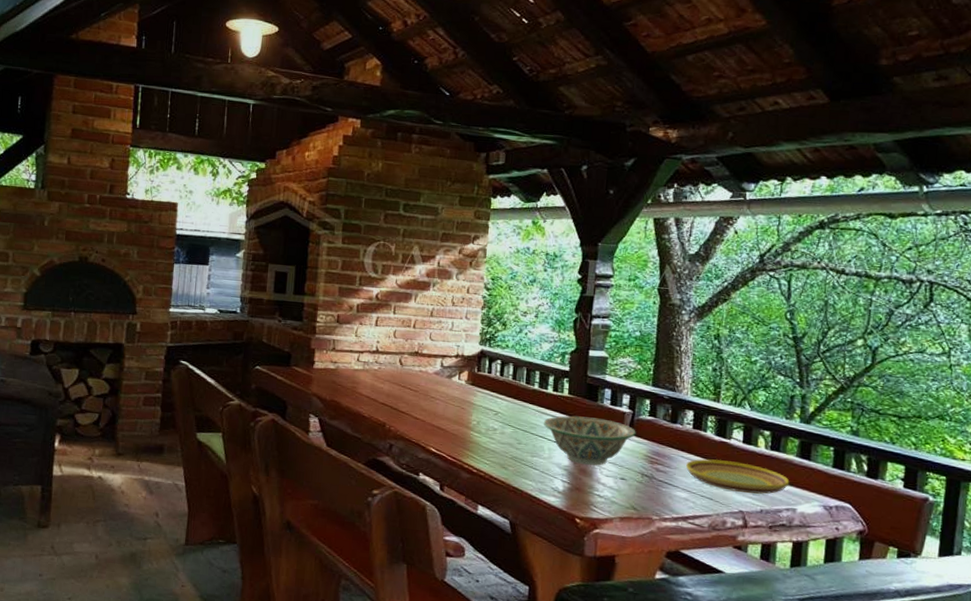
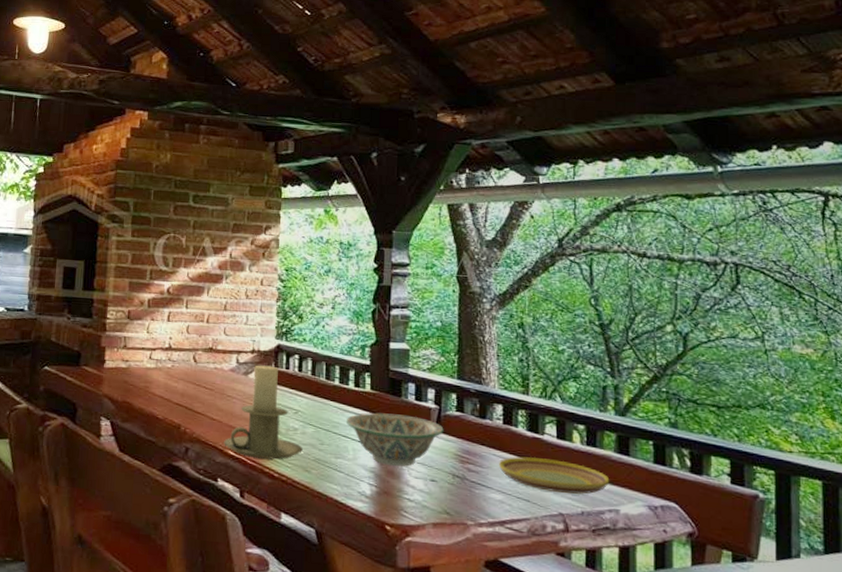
candle holder: none [425,369,502,457] -> present [223,365,304,460]

